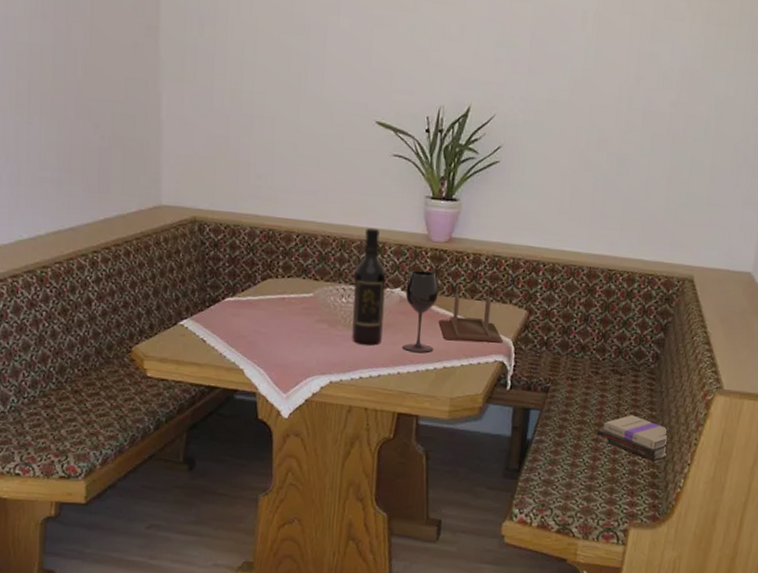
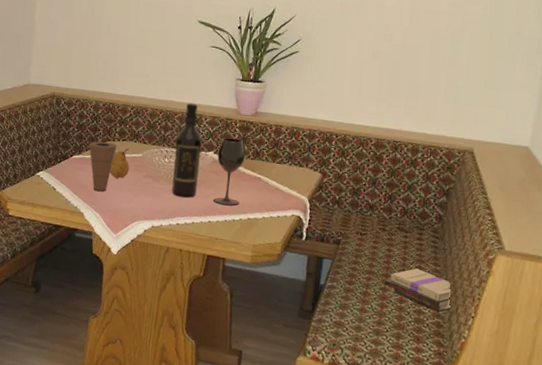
cup: none [245,278,281,342] -> present [89,141,117,191]
fruit: none [274,287,298,325] -> present [110,148,130,179]
napkin holder: present [438,293,504,343] -> none [244,157,300,200]

